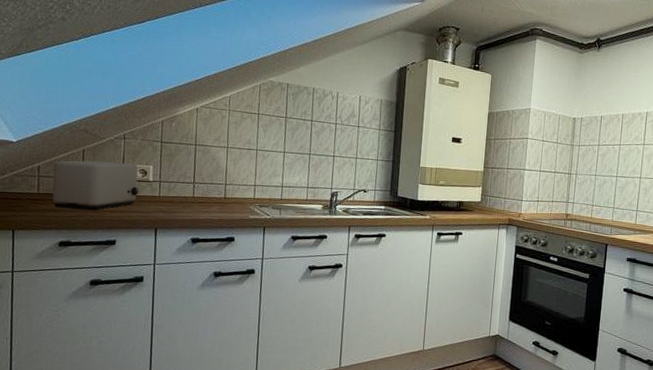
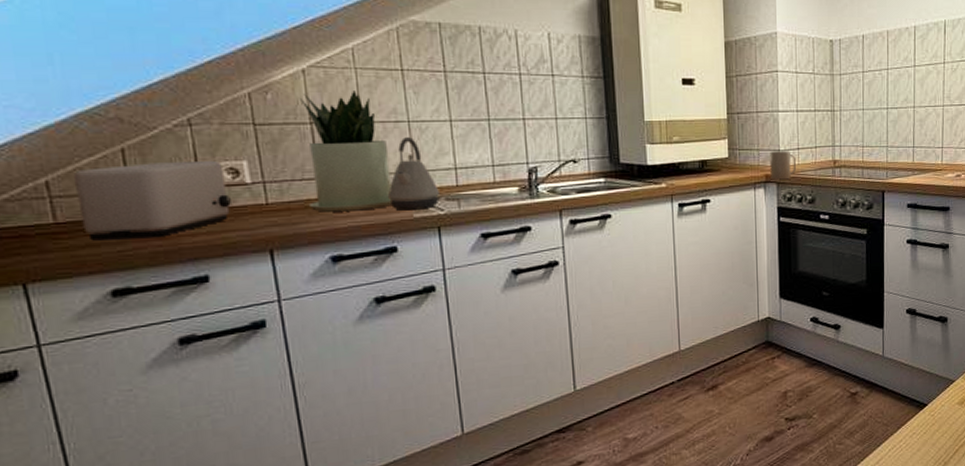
planter: none [184,124,240,209] -> present [298,91,392,212]
kettle: none [234,161,269,213] -> present [387,137,440,211]
mug: none [512,200,535,225] -> present [770,151,796,180]

